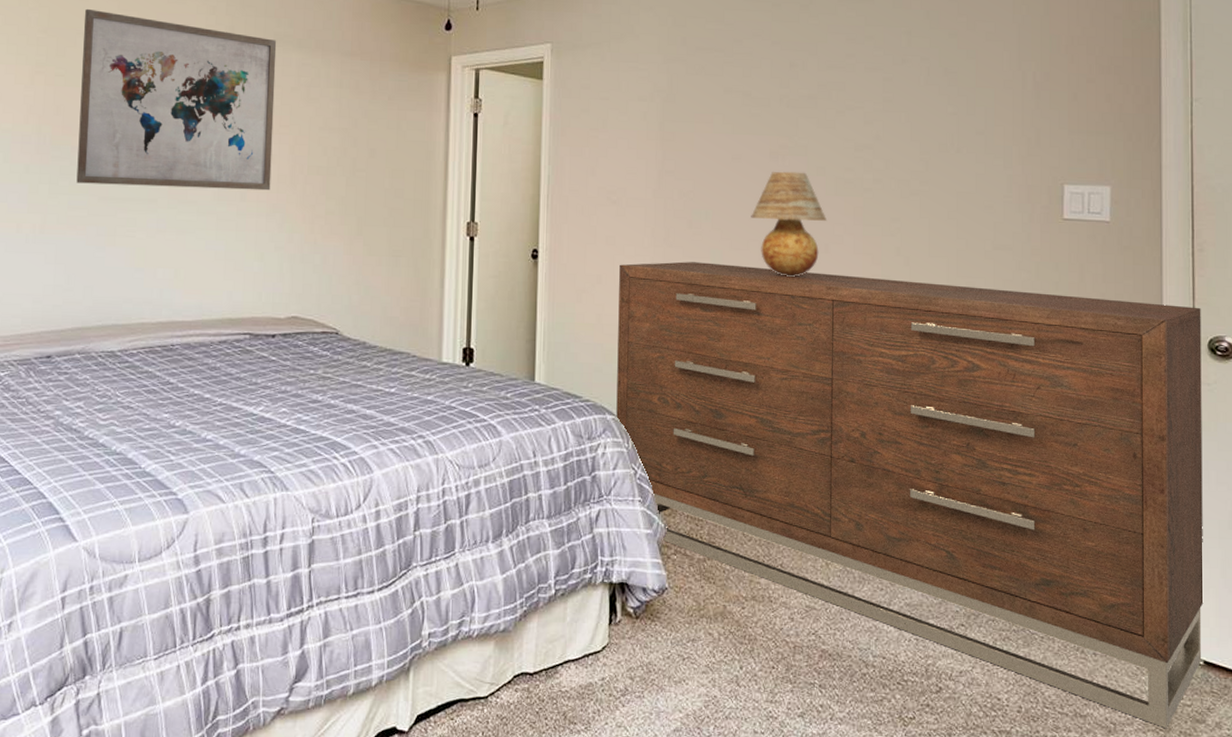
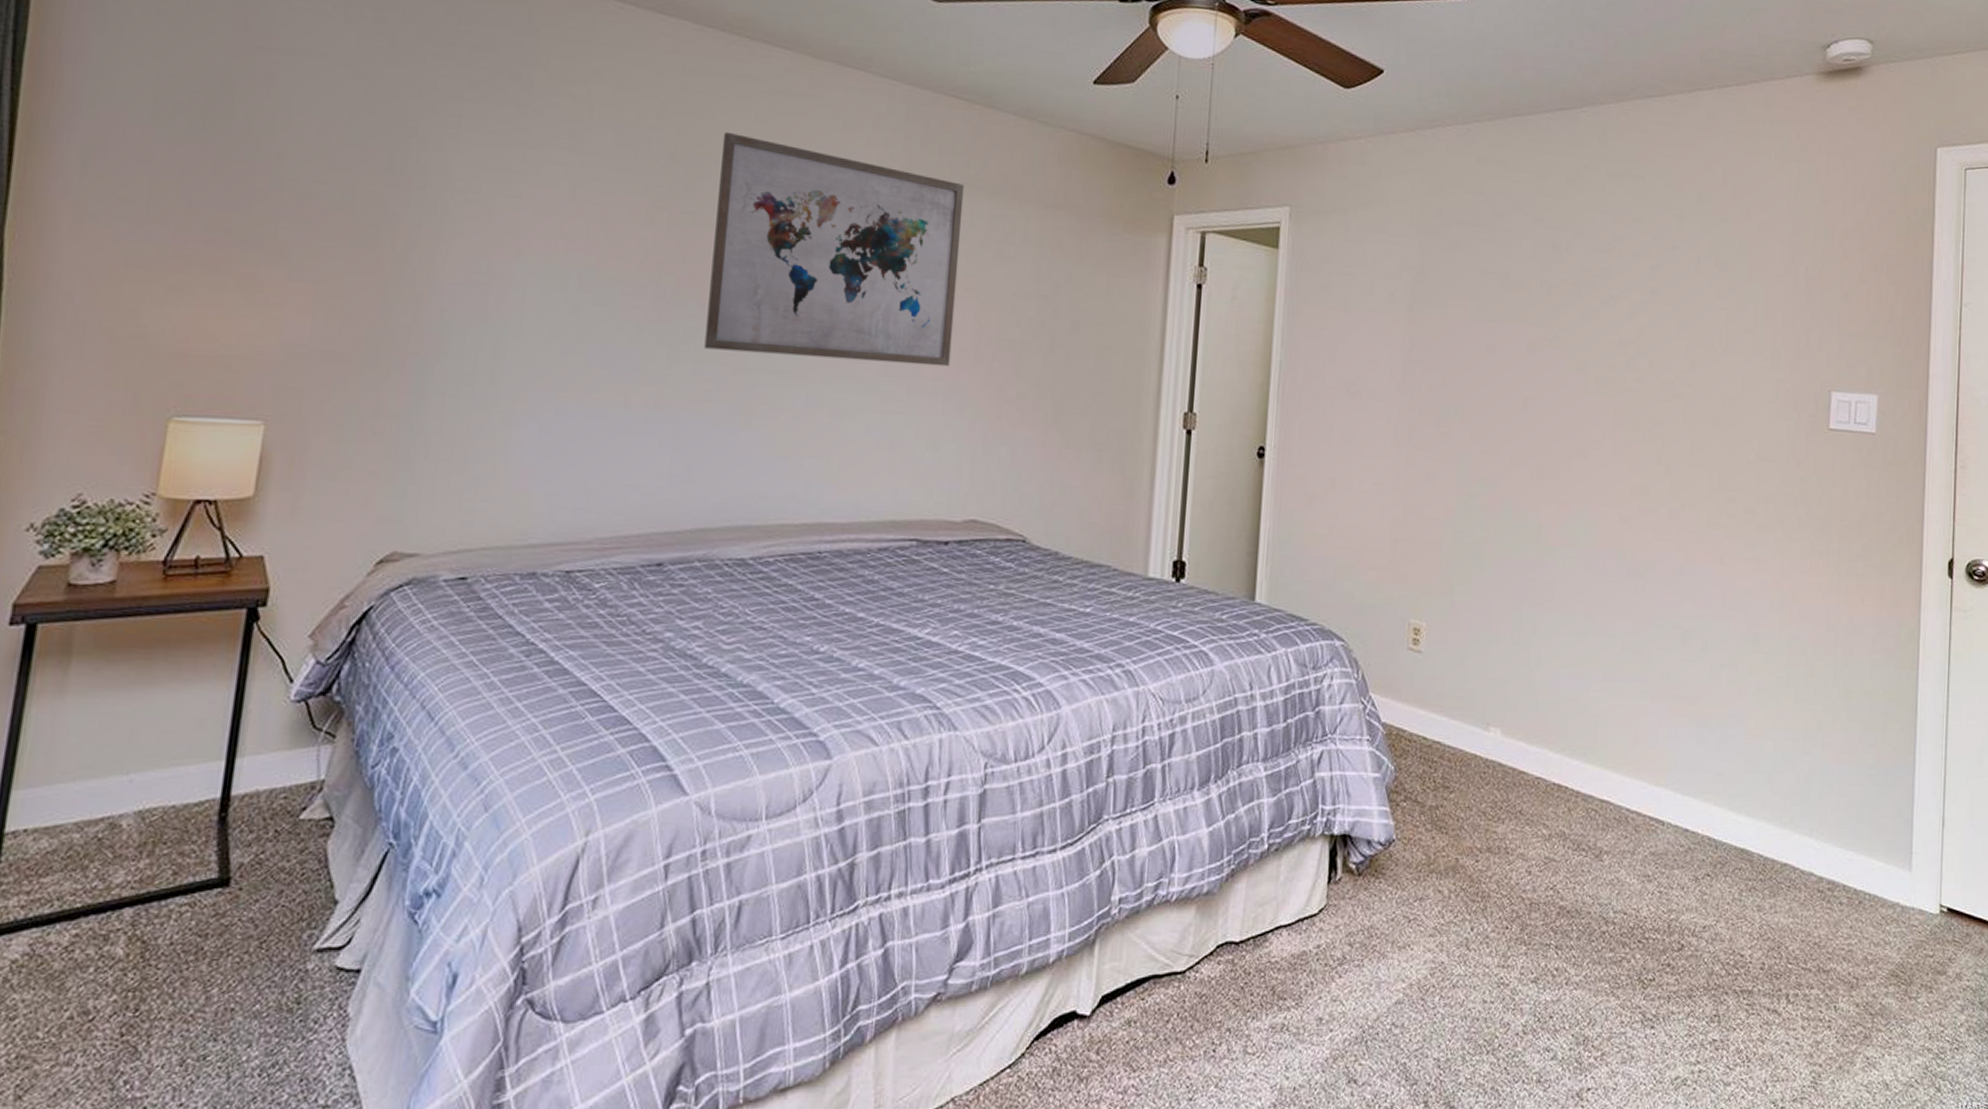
dresser: present [616,261,1204,729] -> none [1346,465,1961,982]
table lamp: present [751,171,828,277] -> none [1504,365,1586,486]

